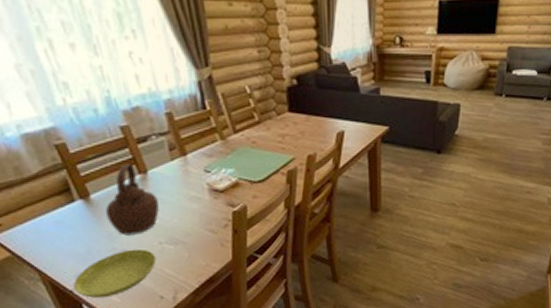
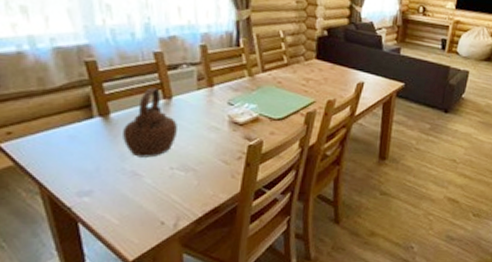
saucer: present [74,248,156,299] -> none [73,171,164,219]

